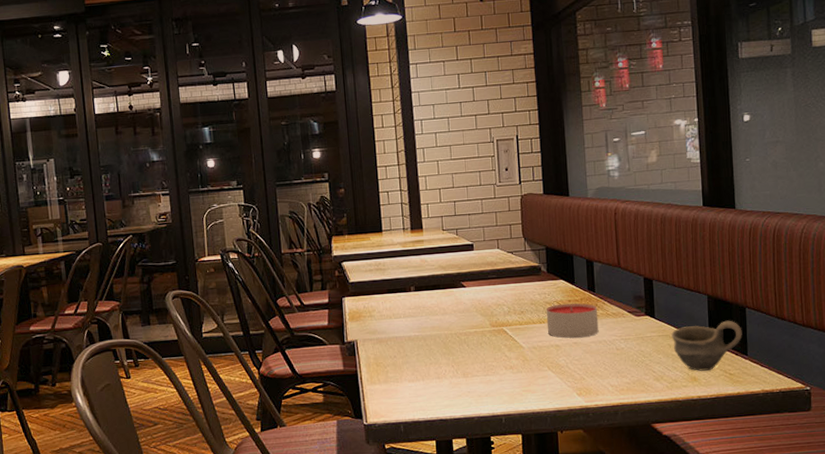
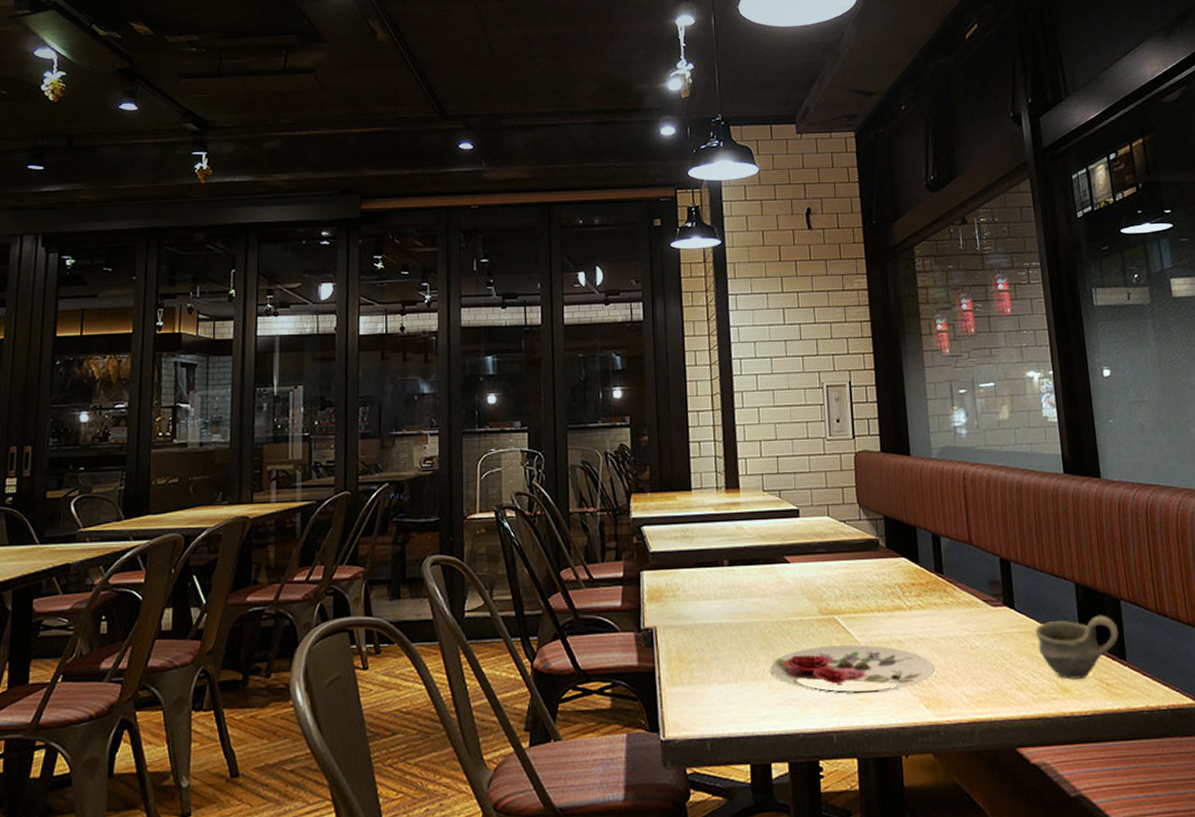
plate: none [450,349,586,387] -> present [770,644,935,694]
candle: present [546,303,599,338] -> none [885,587,949,632]

